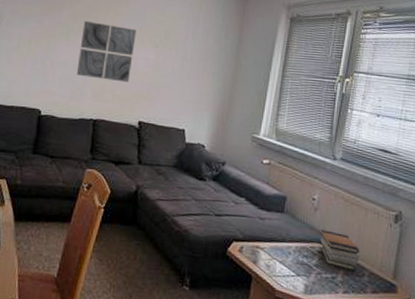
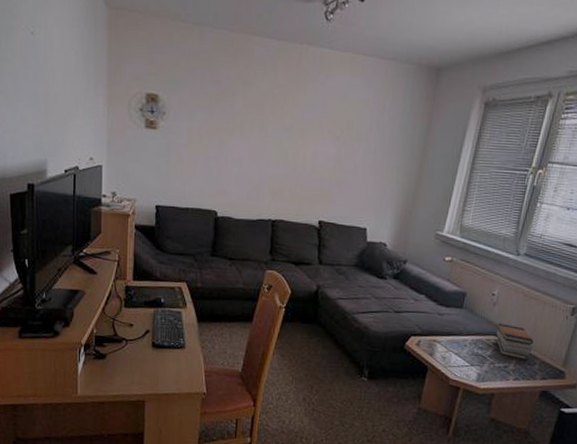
wall art: present [76,20,136,83] -> none [252,111,316,180]

